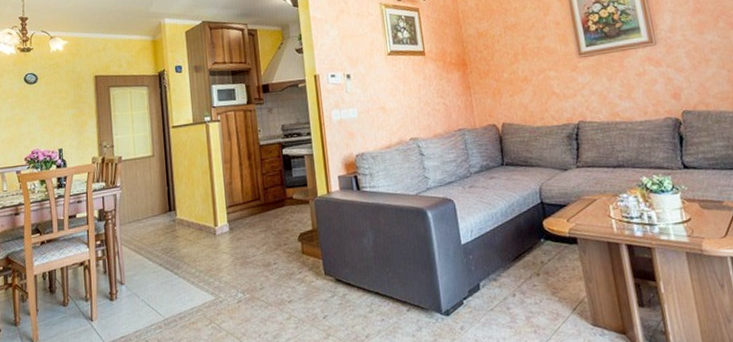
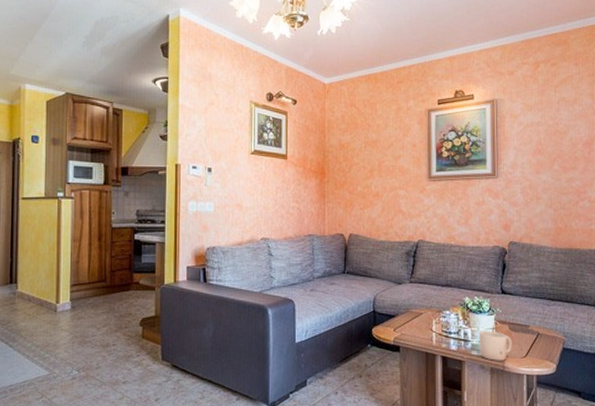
mug: none [664,211,708,245] -> present [478,331,512,361]

